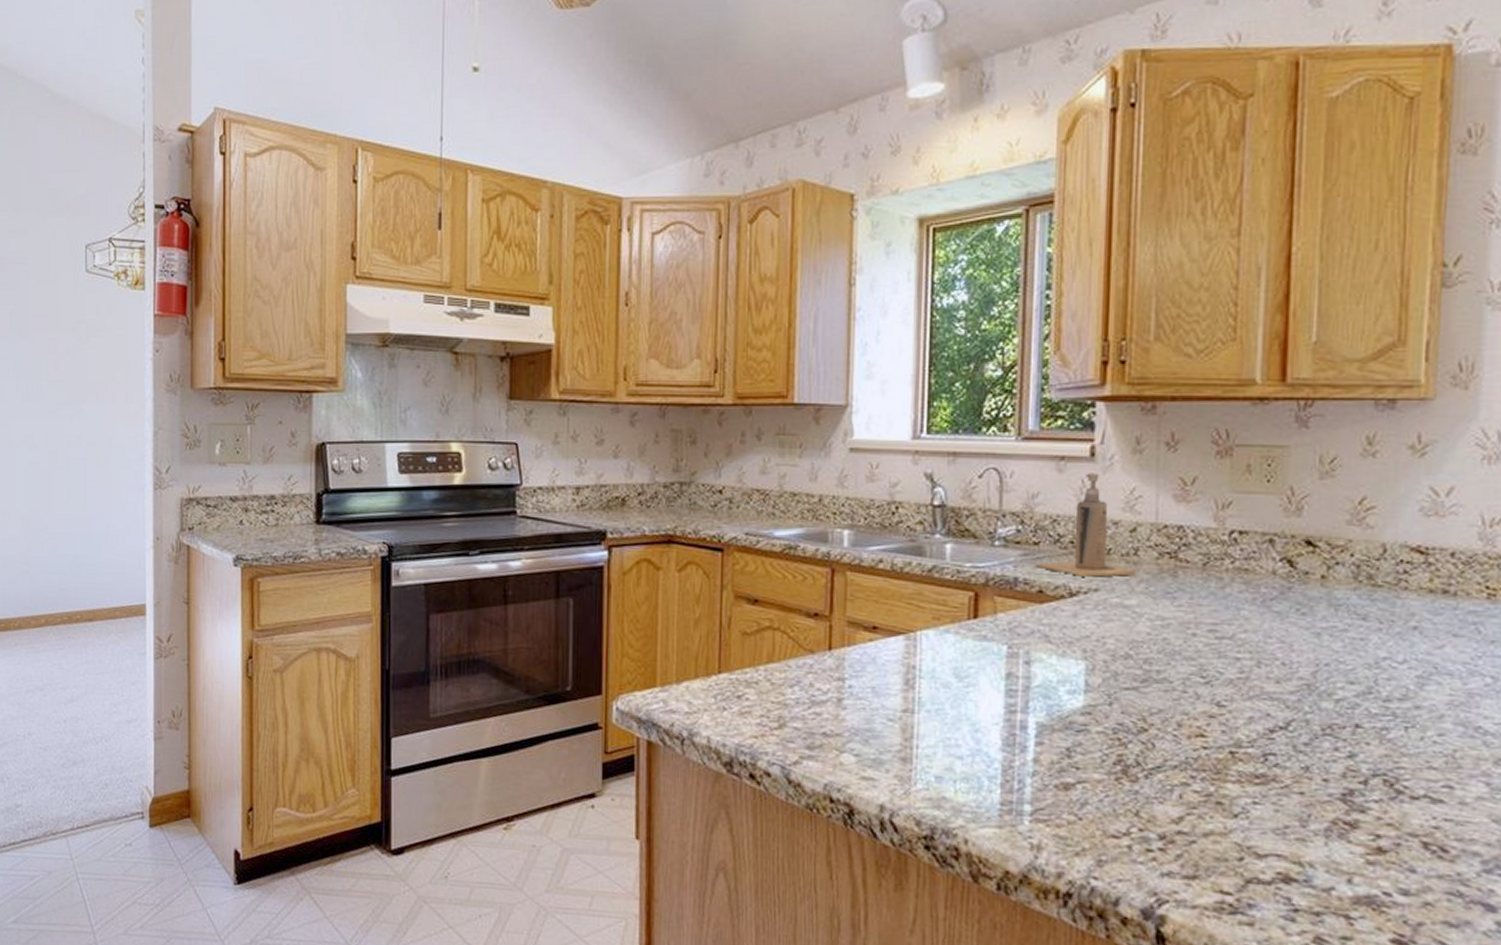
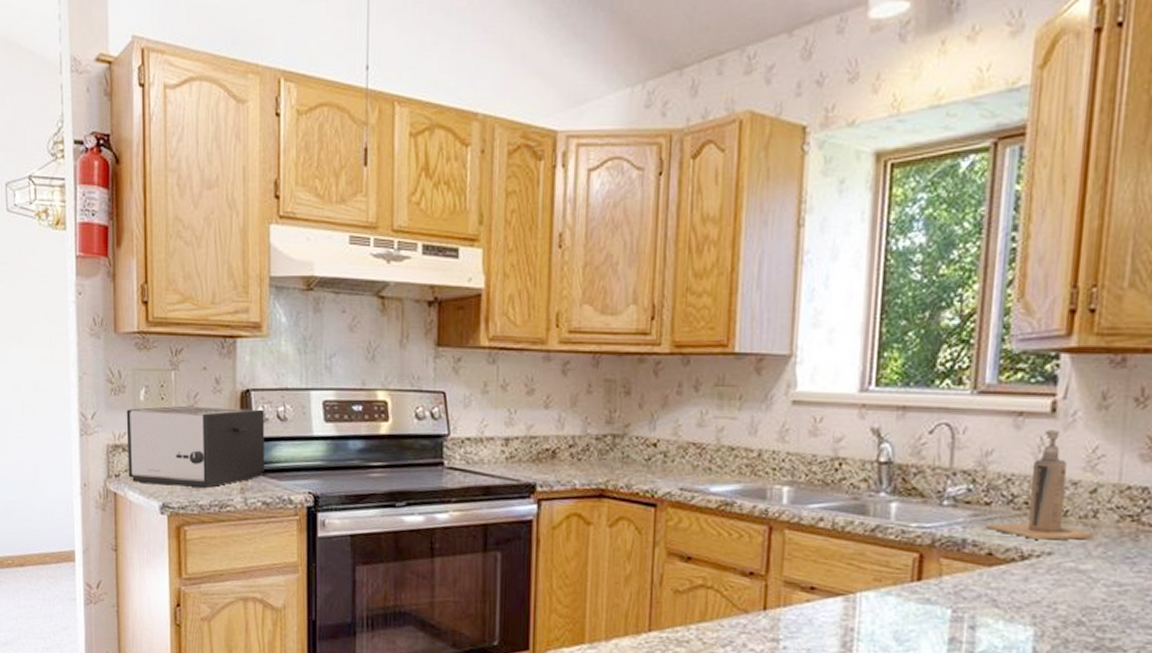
toaster: none [201,459,340,540] -> present [126,405,265,489]

